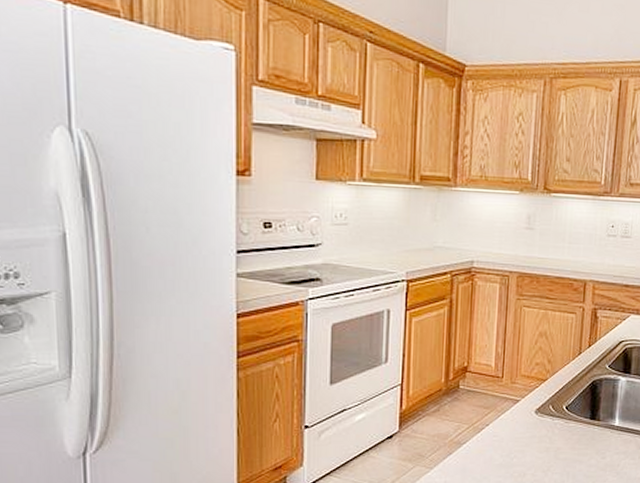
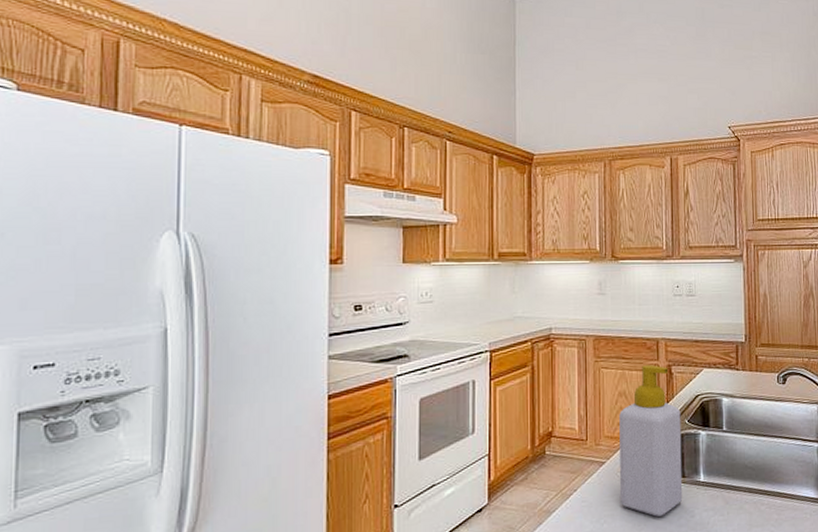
soap bottle: none [532,307,602,455] -> present [619,365,683,517]

